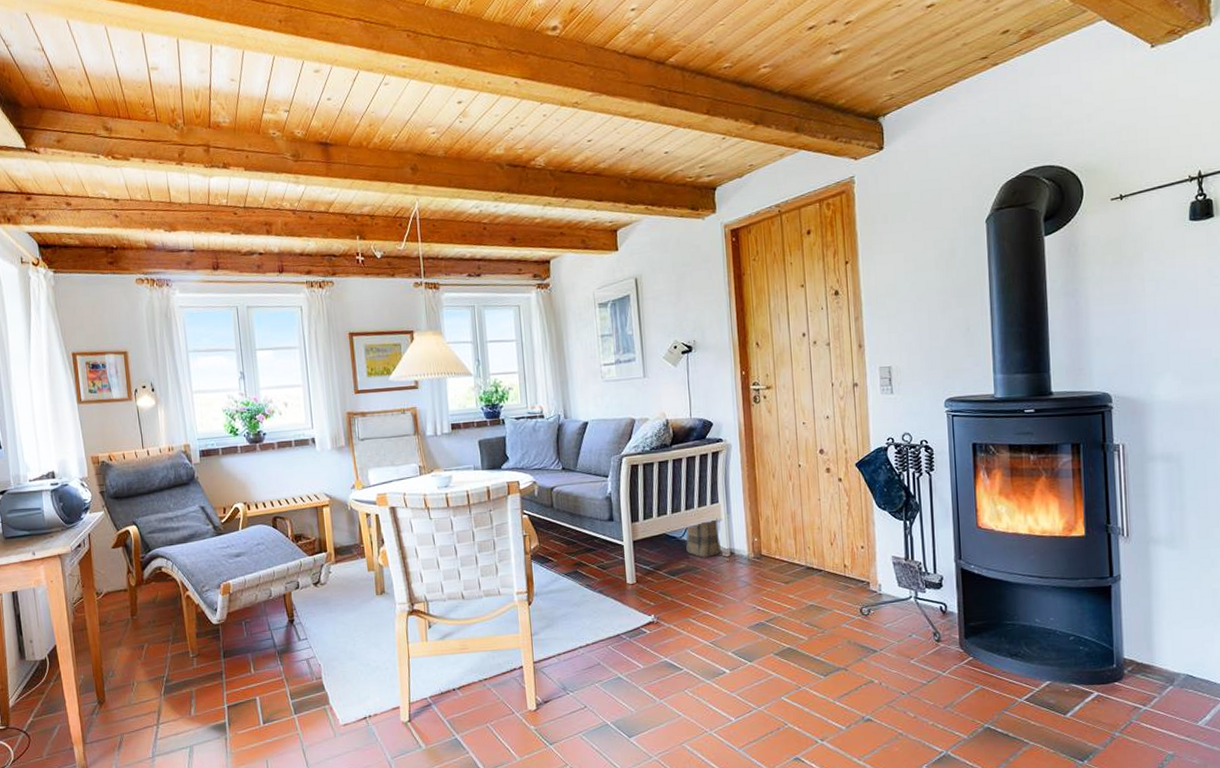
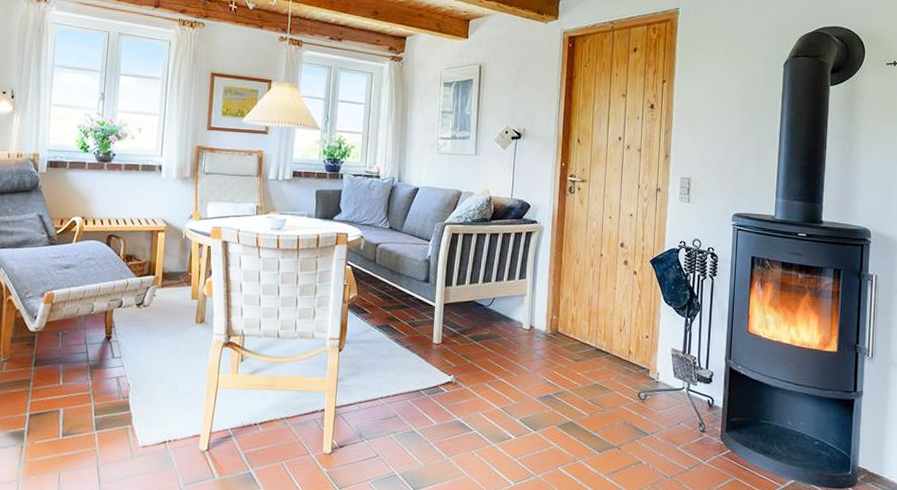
basket: present [686,518,721,558] -> none [491,293,523,328]

